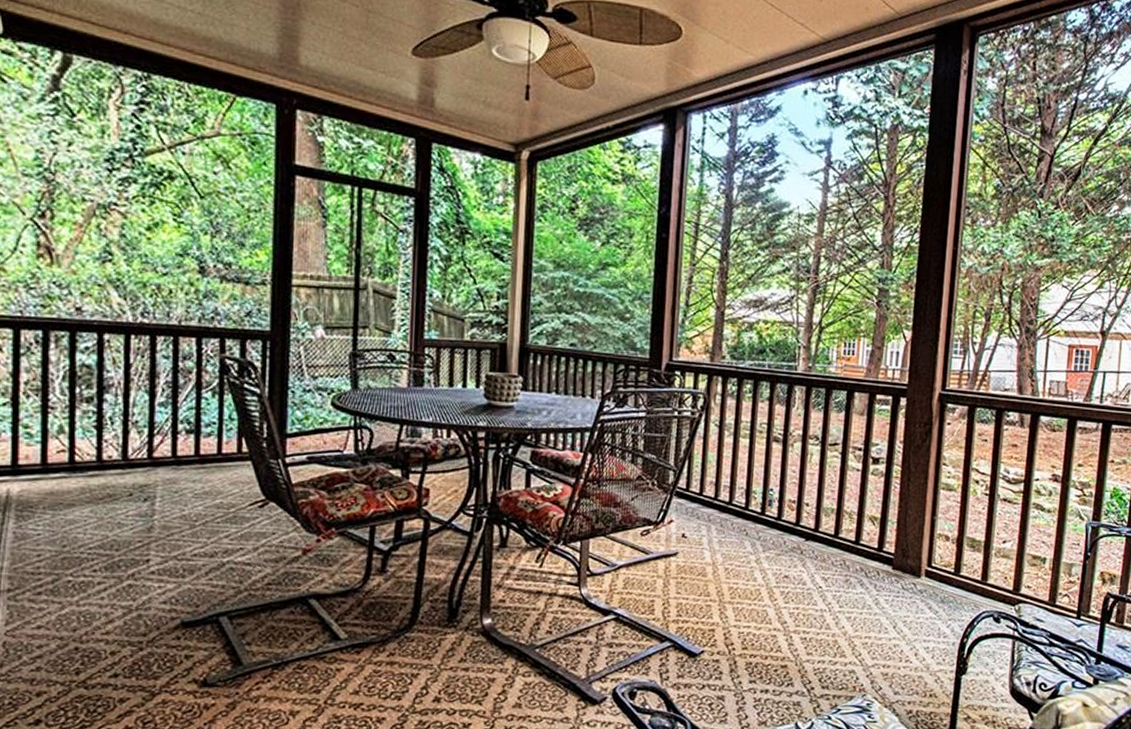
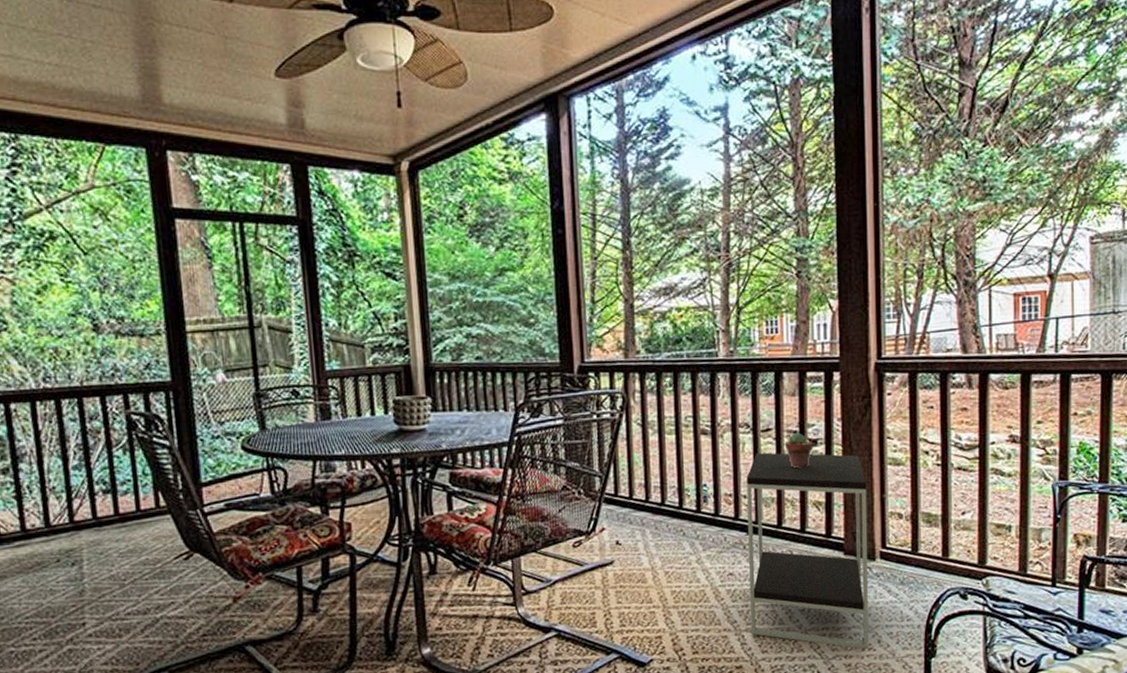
side table: none [798,465,920,660] -> present [746,452,869,649]
potted succulent: none [849,449,876,484] -> present [784,432,814,469]

